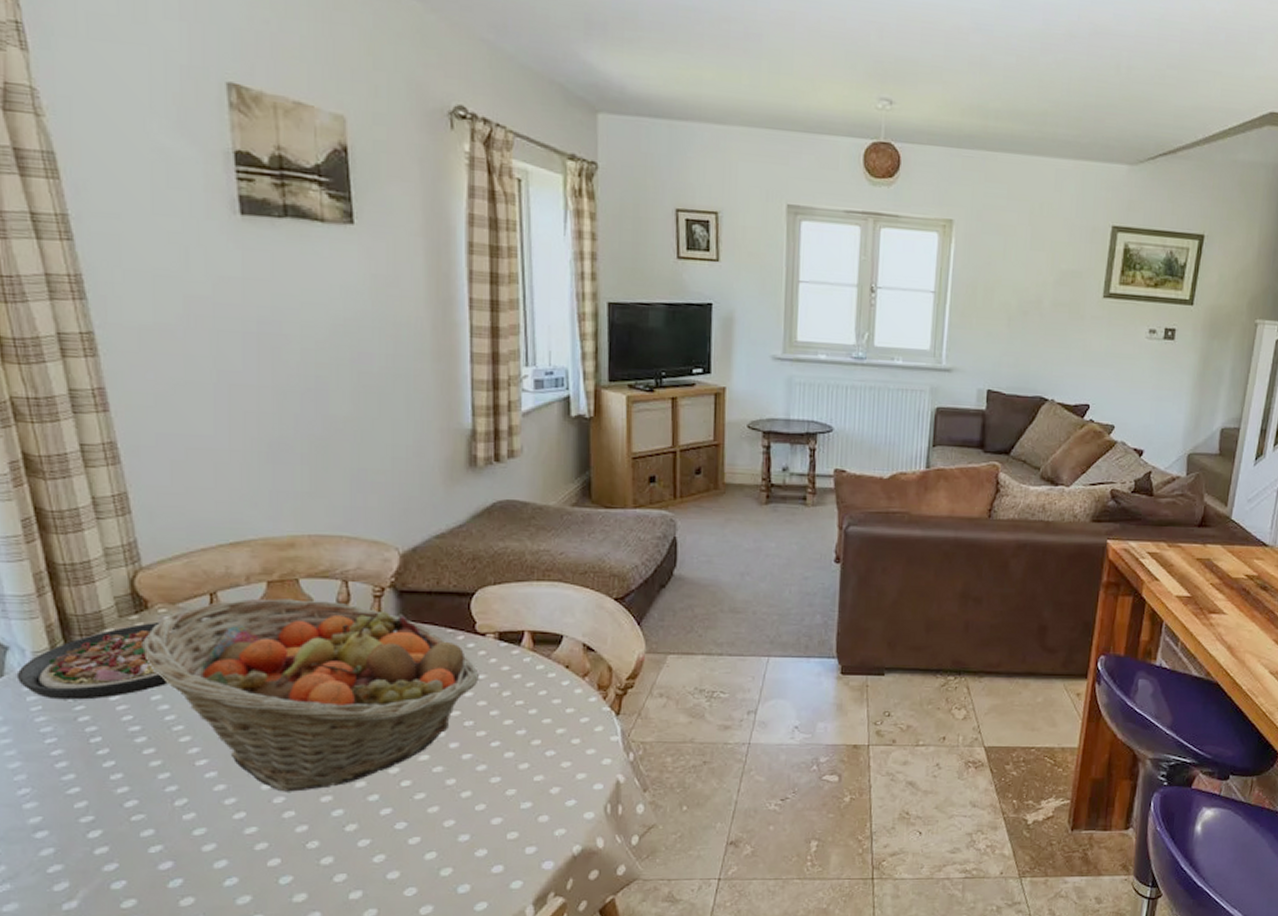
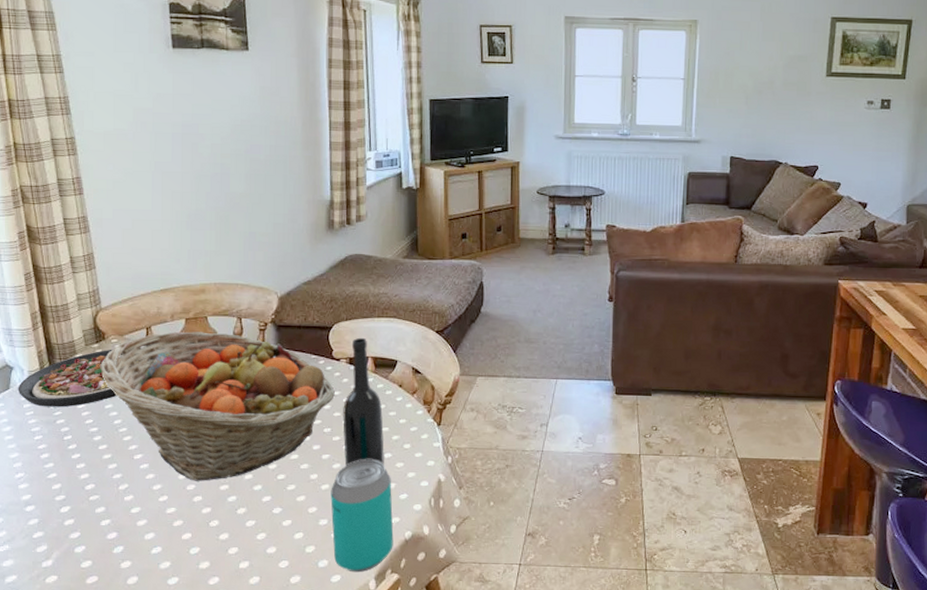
beverage can: none [474,759,558,898] -> present [330,459,394,573]
bottle: none [490,606,546,767] -> present [342,337,384,466]

